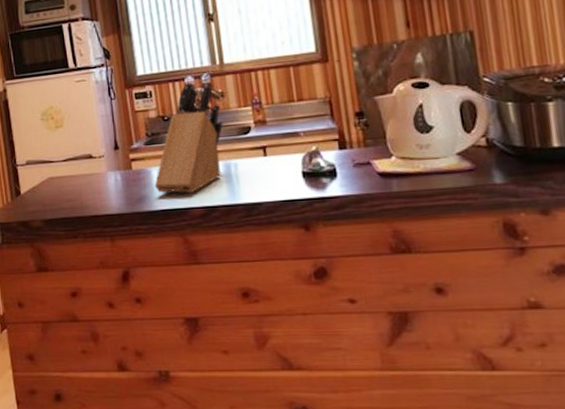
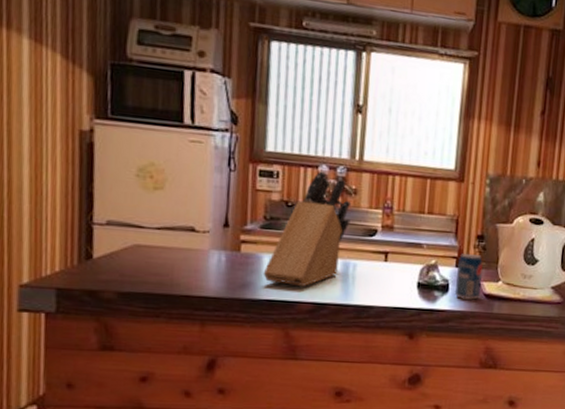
beverage can: none [340,132,373,183] -> present [454,253,483,301]

